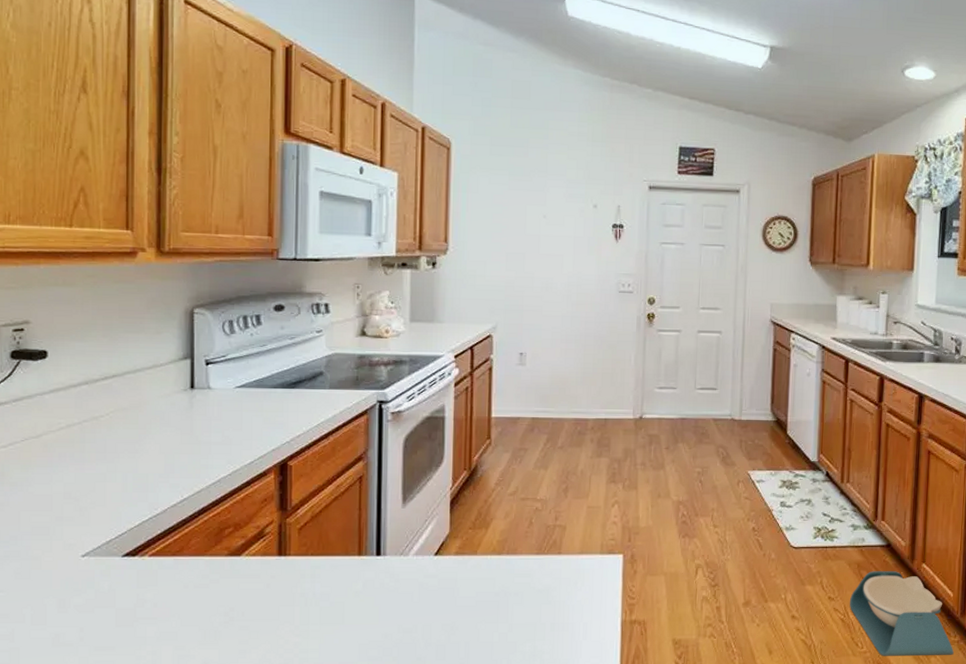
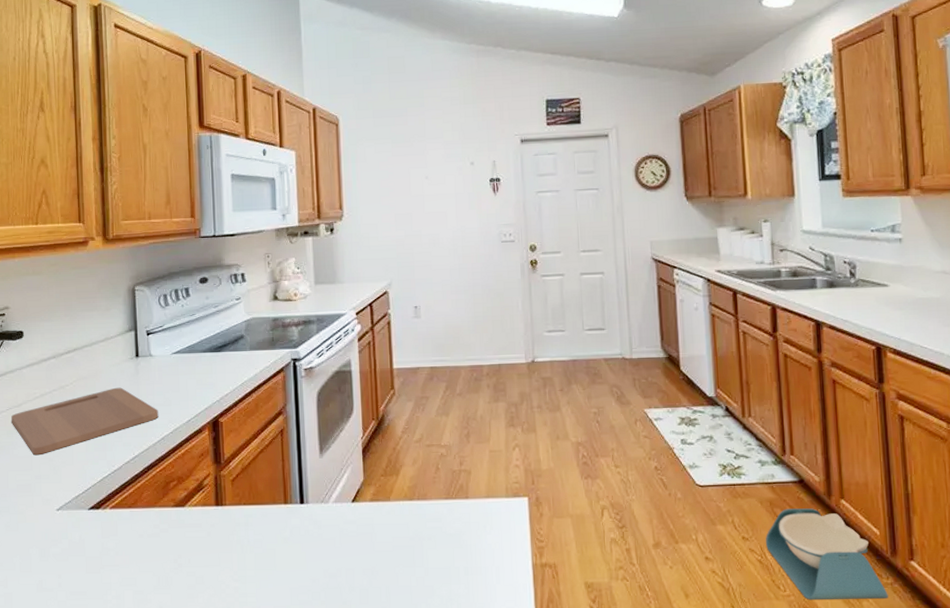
cutting board: none [27,421,215,494] -> present [11,387,159,456]

